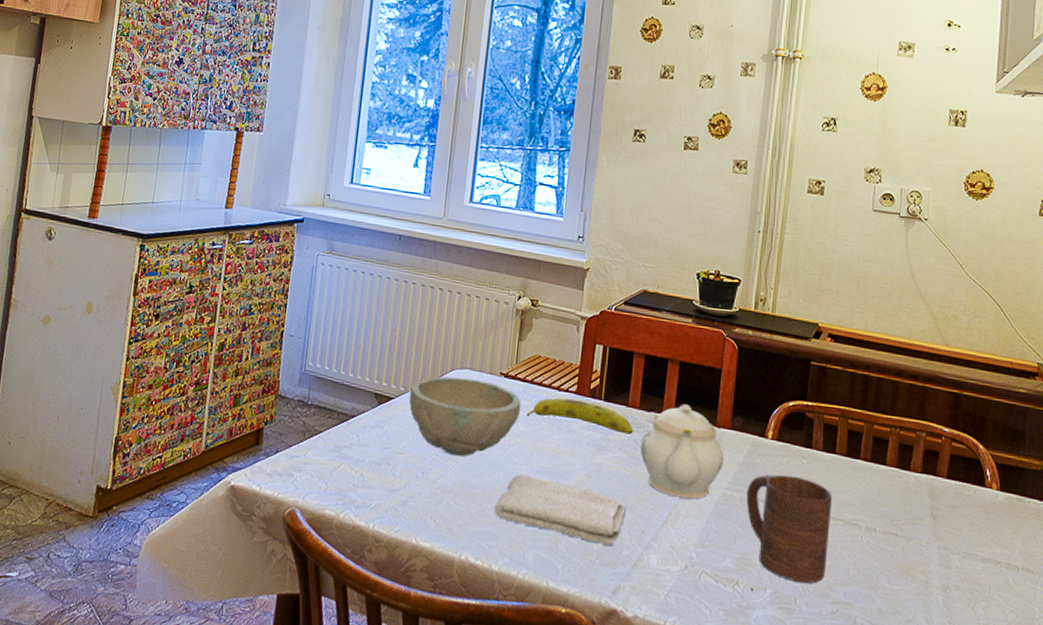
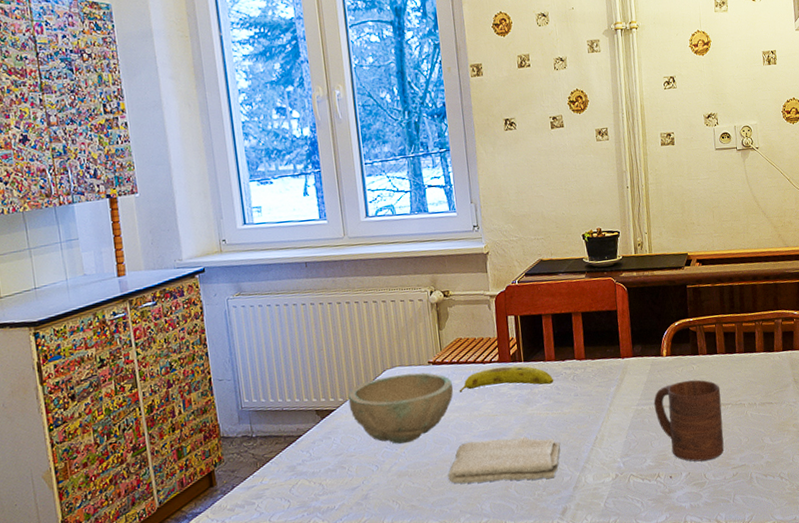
teapot: present [640,404,725,499] -> none [561,346,632,424]

